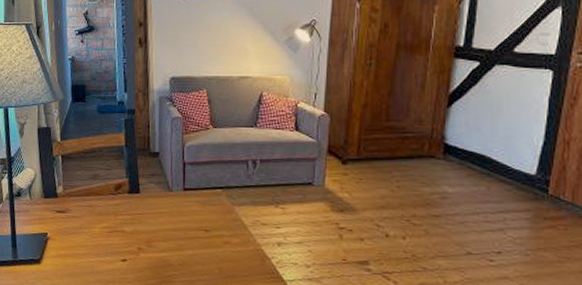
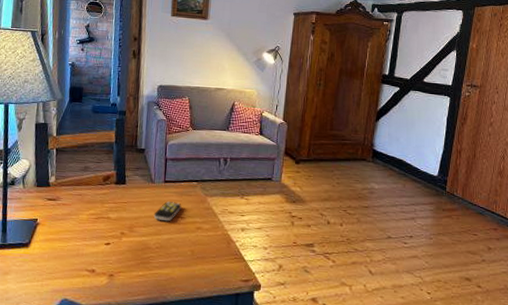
remote control: none [173,212,205,235] -> present [153,201,182,222]

